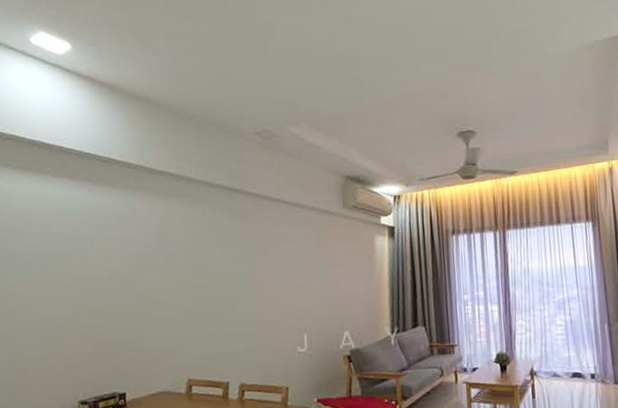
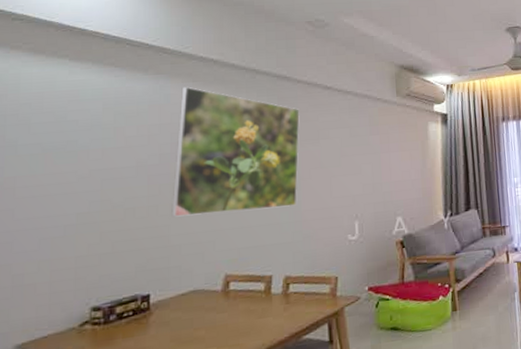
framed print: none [140,200,251,324] -> present [172,86,300,217]

